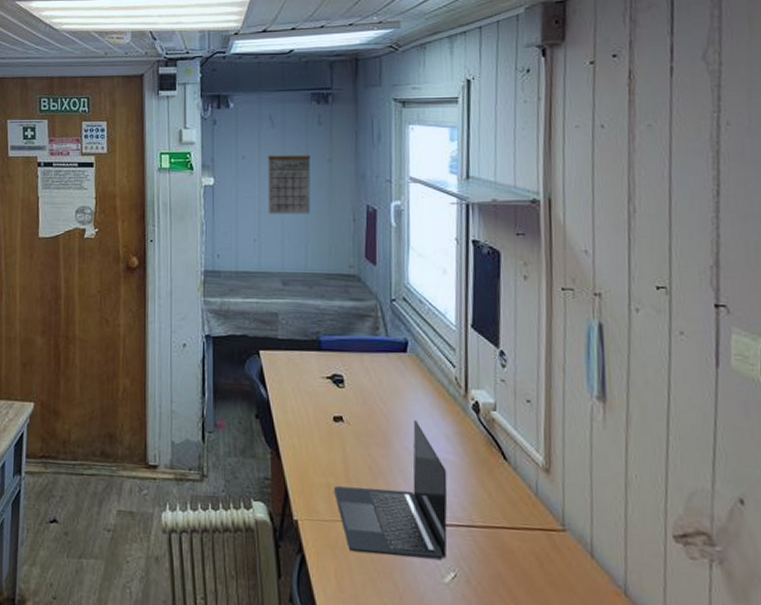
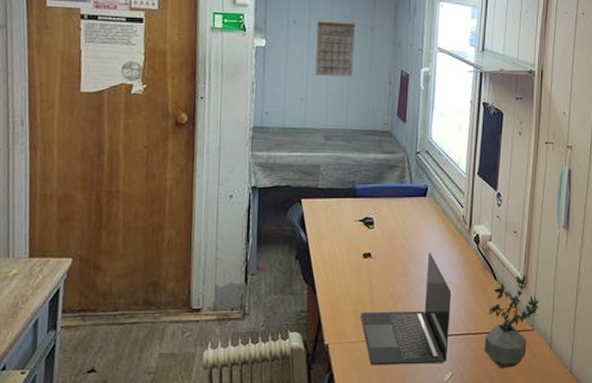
potted plant: none [497,455,571,578] -> present [485,274,539,368]

